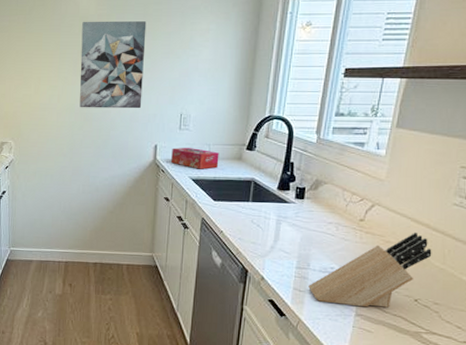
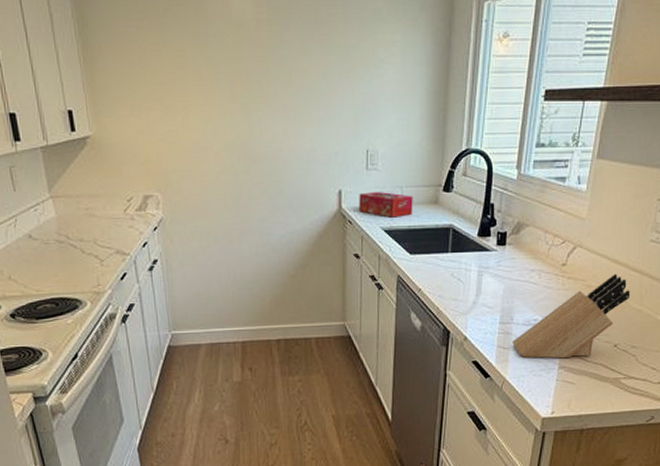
wall art: present [79,21,147,109] -> none [236,28,320,146]

